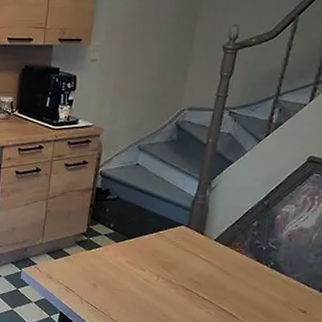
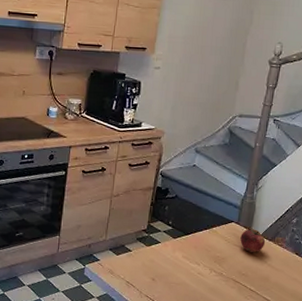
fruit: none [191,233,221,258] -> present [240,229,266,252]

